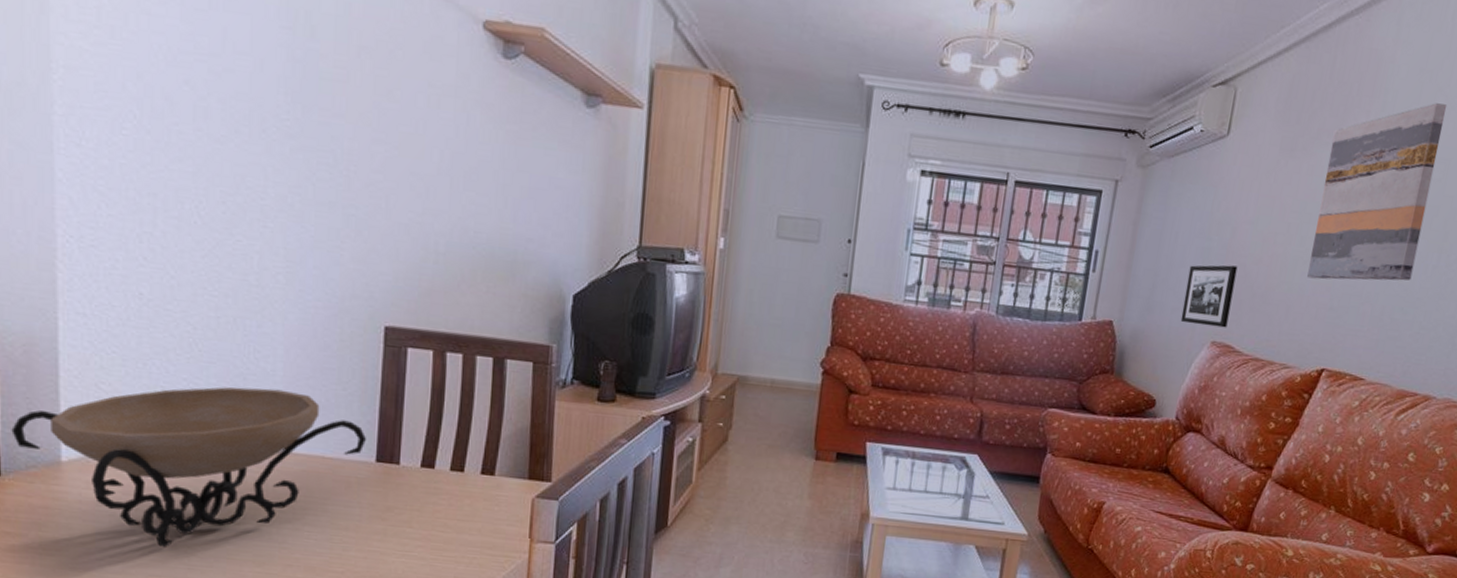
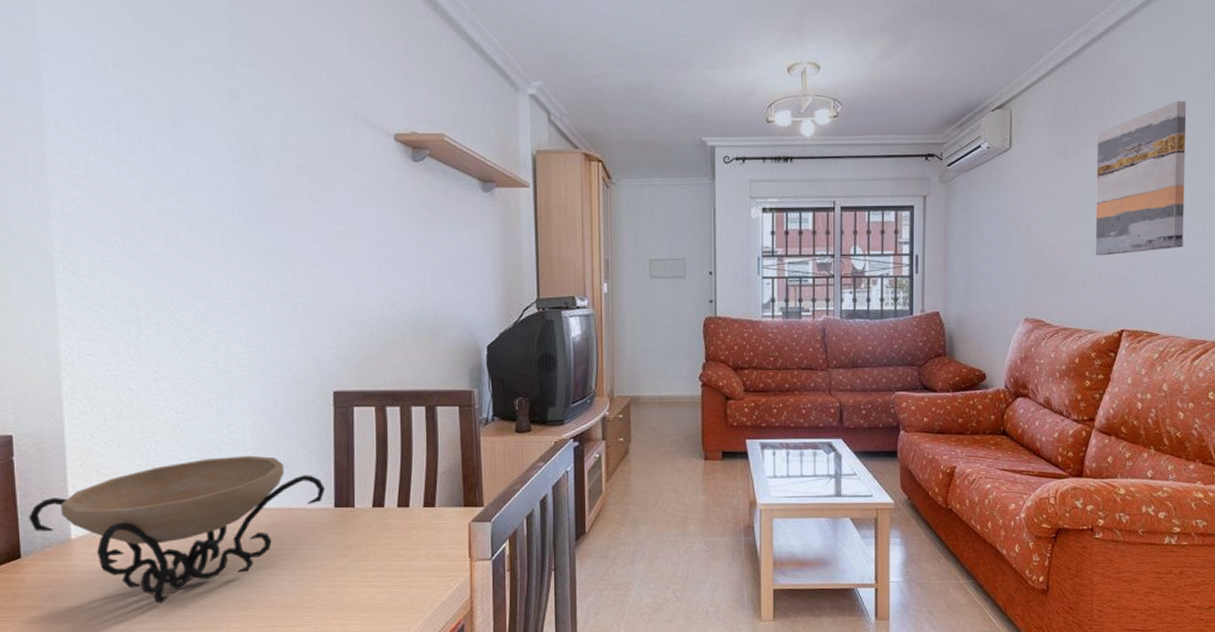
picture frame: present [1180,265,1238,328] -> none [996,253,1036,306]

